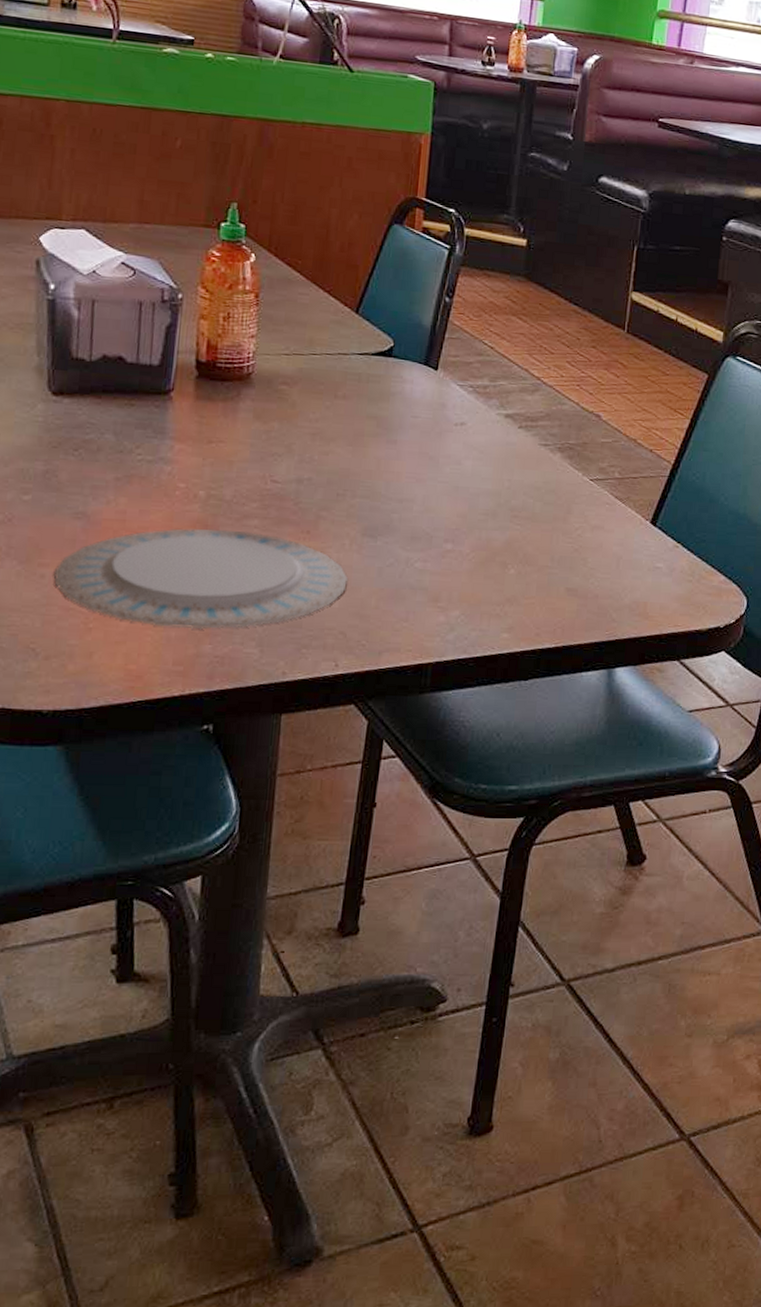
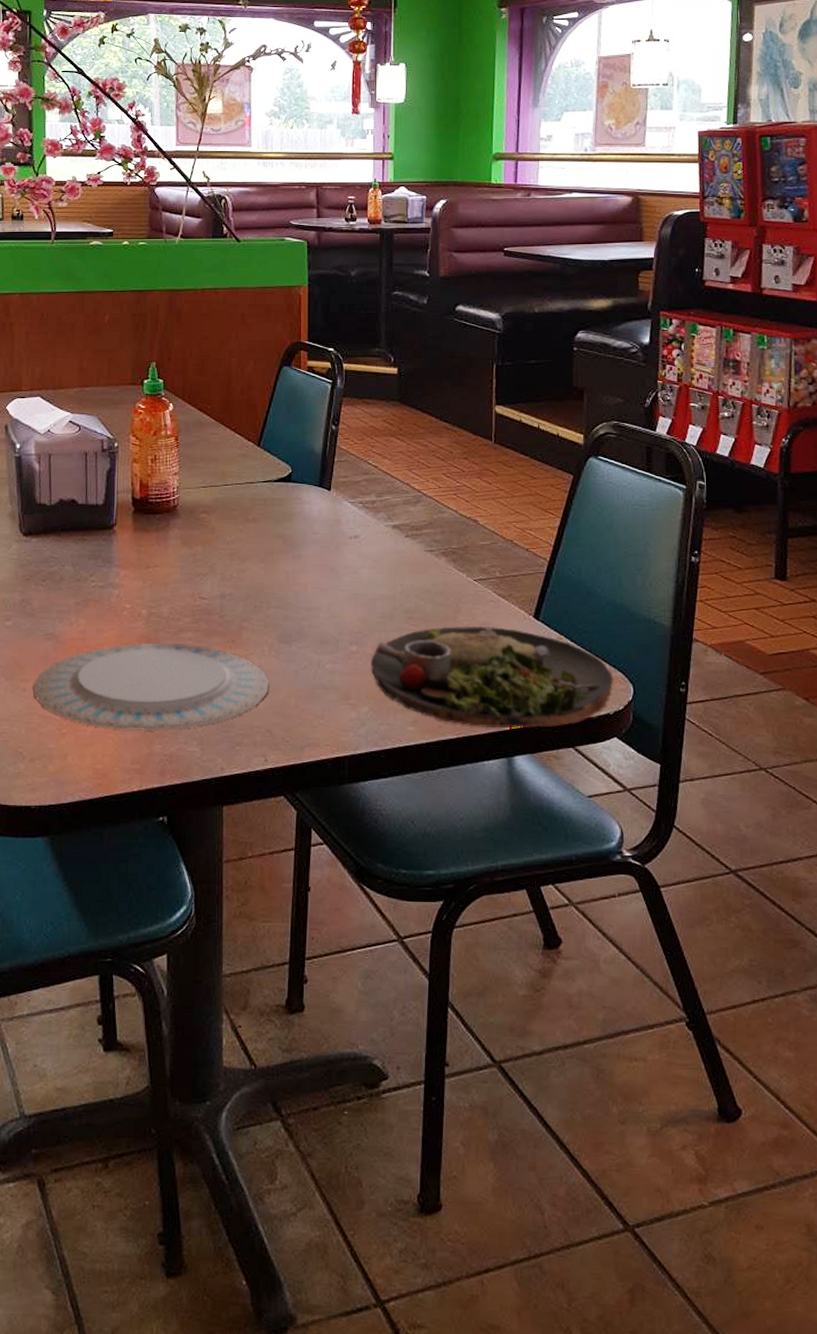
dinner plate: none [466,528,728,639] -> present [371,627,614,729]

